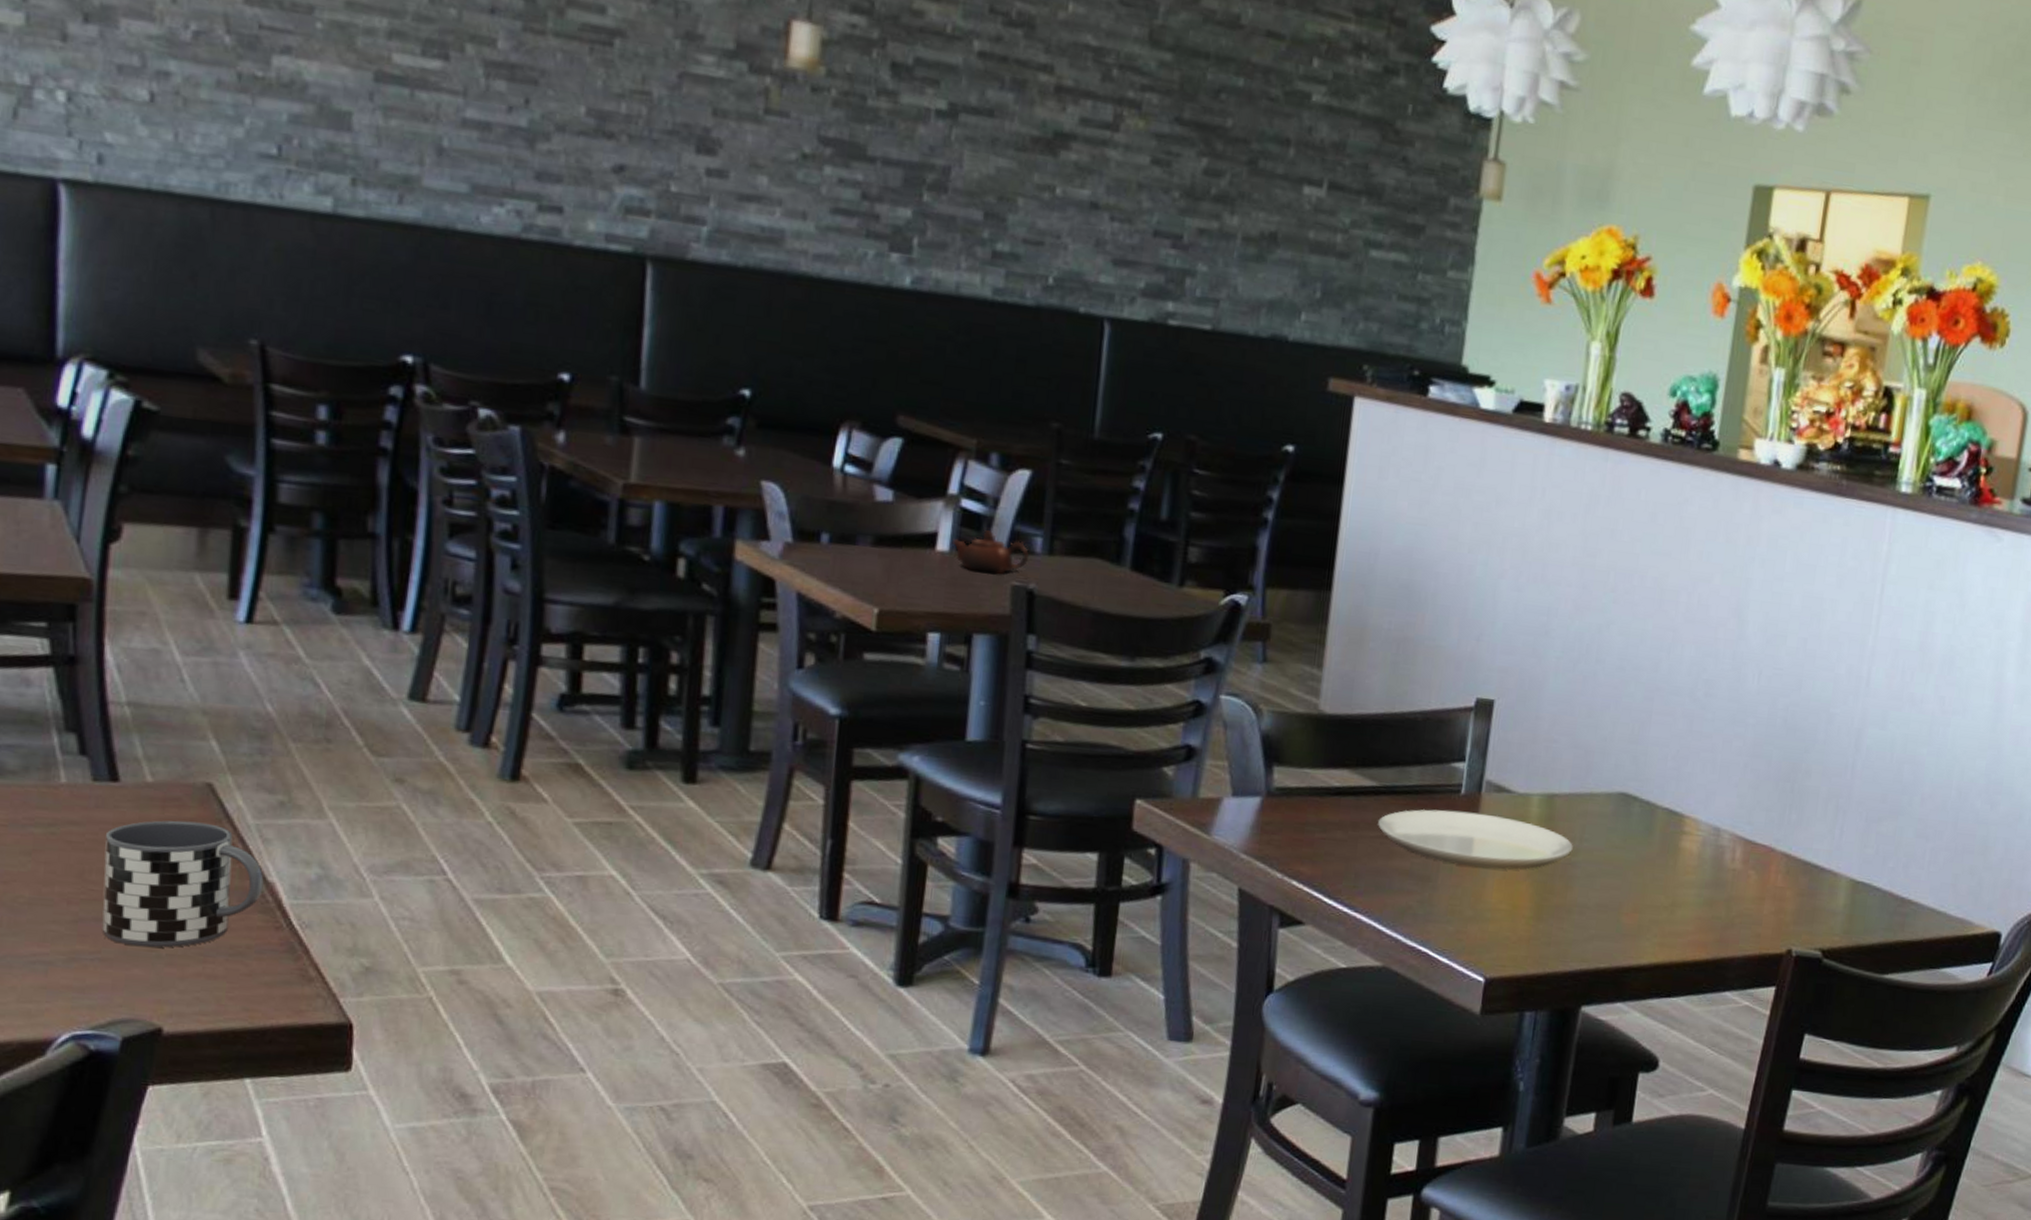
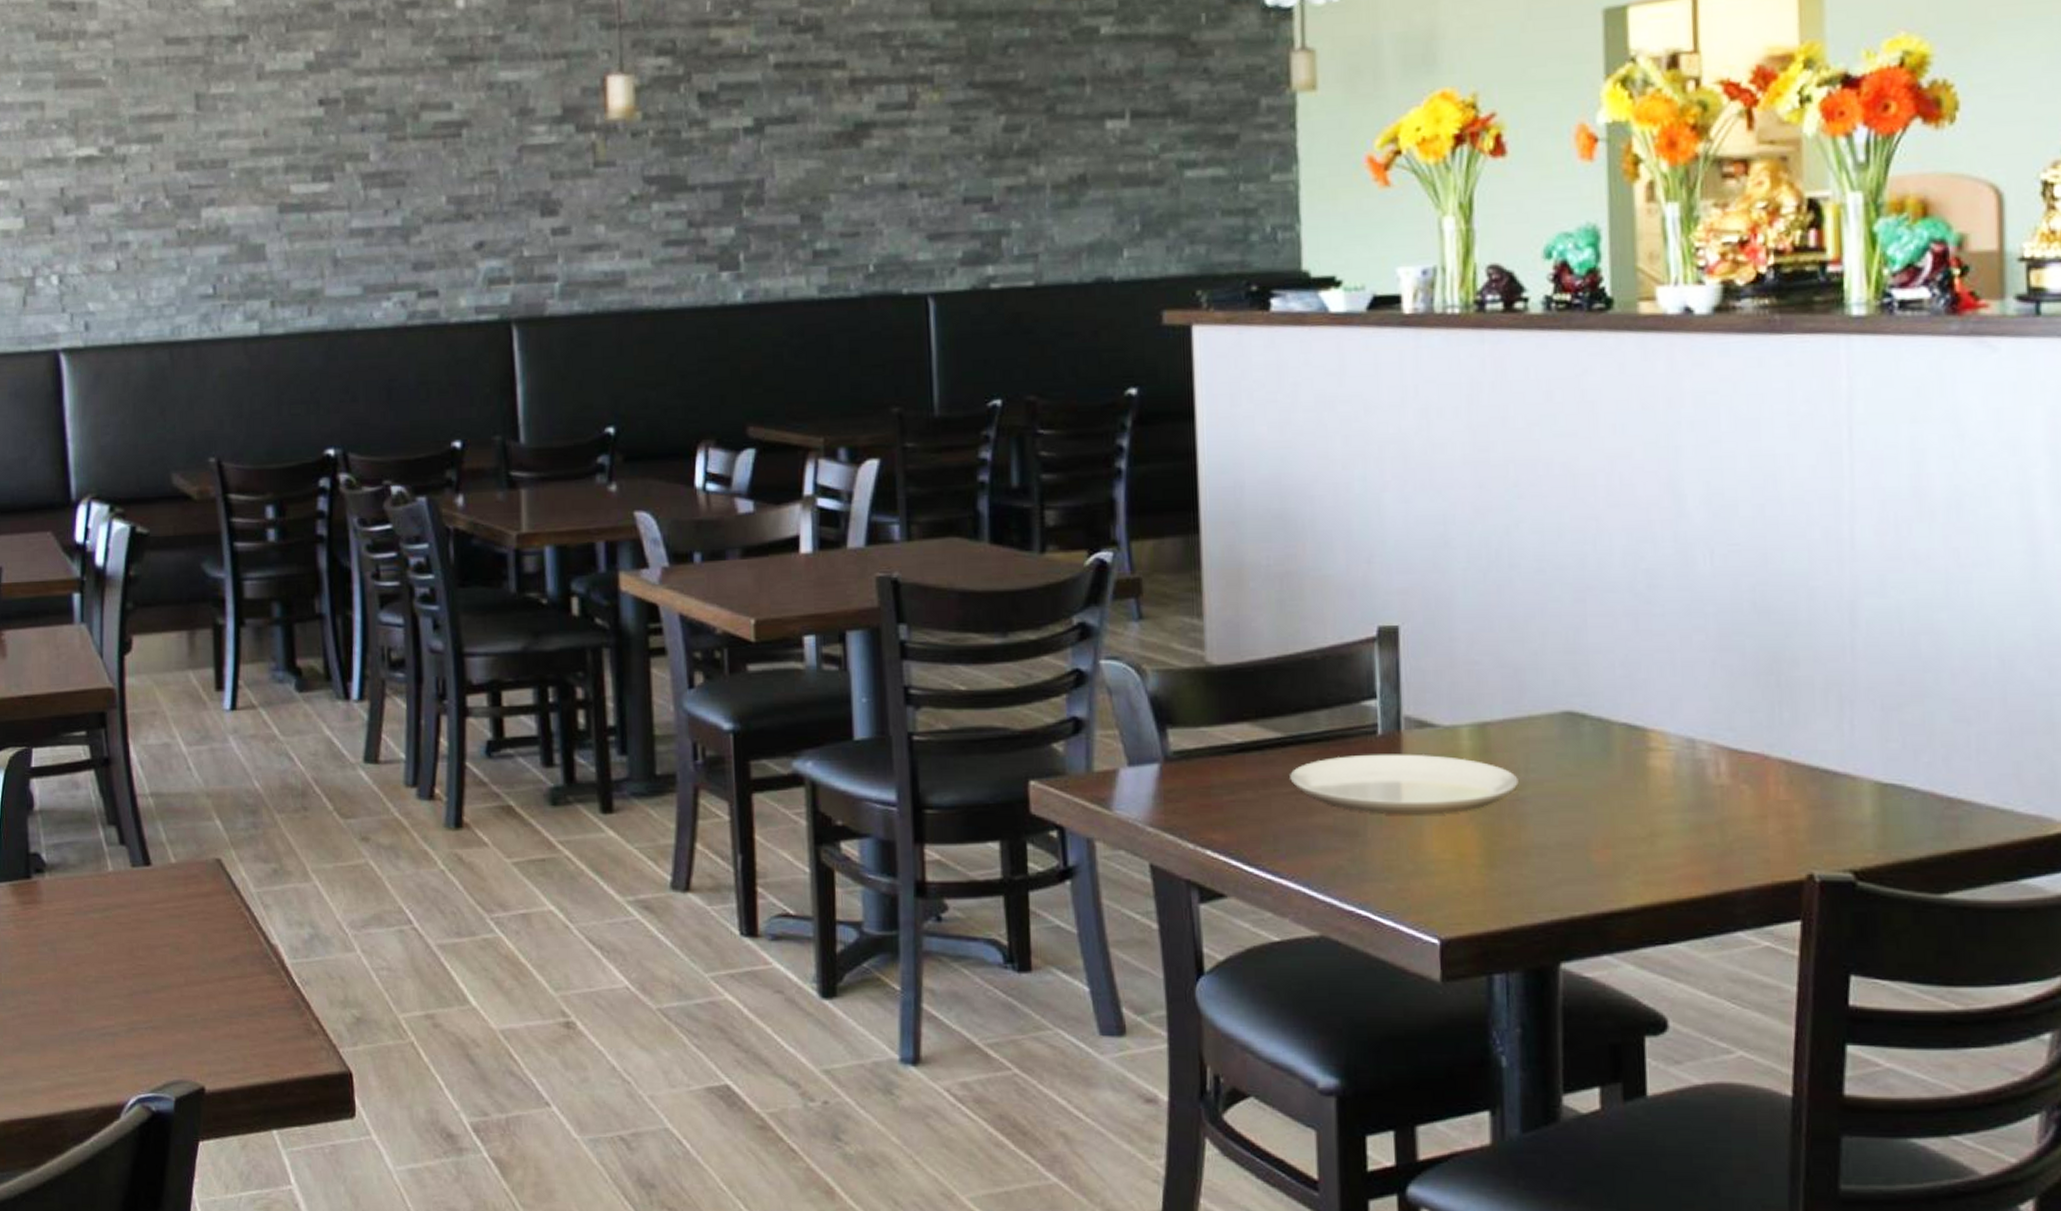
cup: present [101,820,264,948] -> none [145,895,269,1014]
teapot: present [951,529,1029,576] -> none [813,524,890,571]

